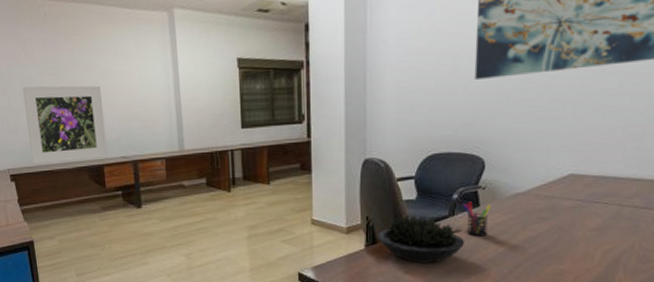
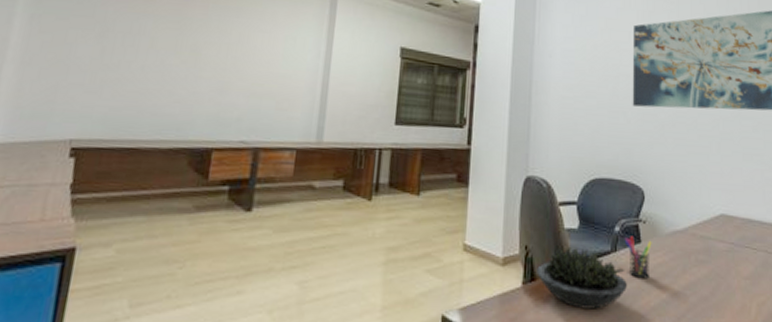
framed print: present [22,85,108,165] -> none [110,37,234,140]

